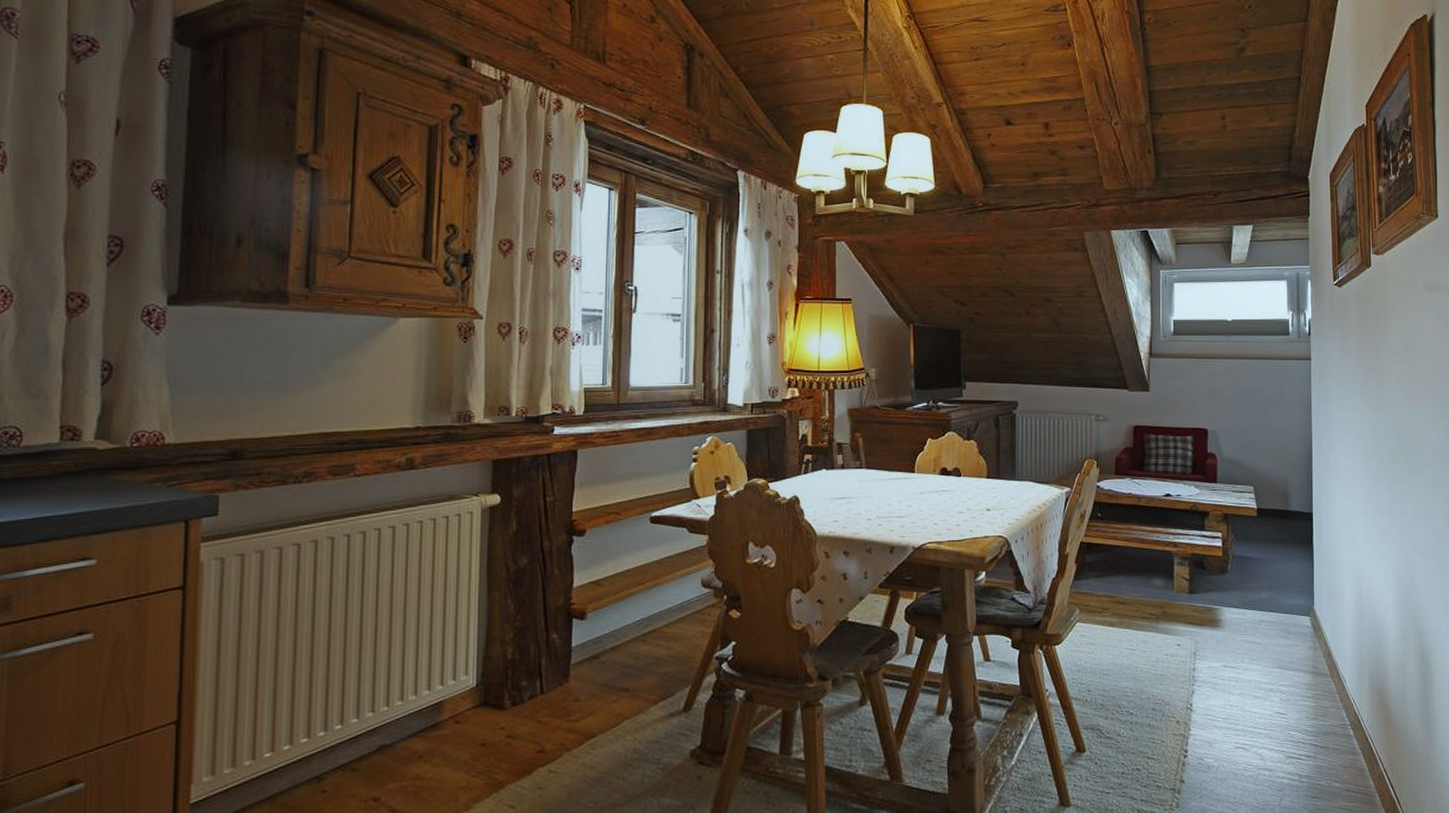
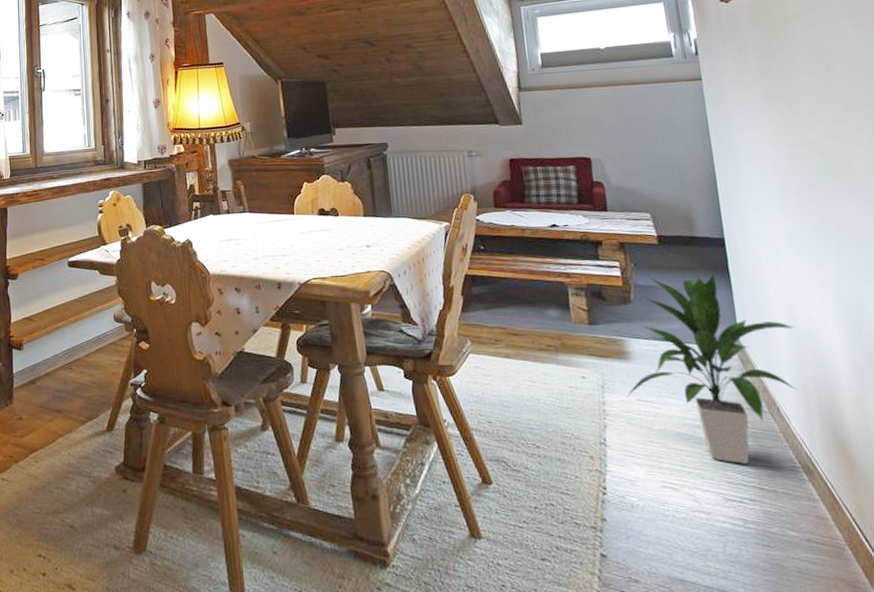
indoor plant: none [1214,546,1359,724] -> present [627,274,796,464]

